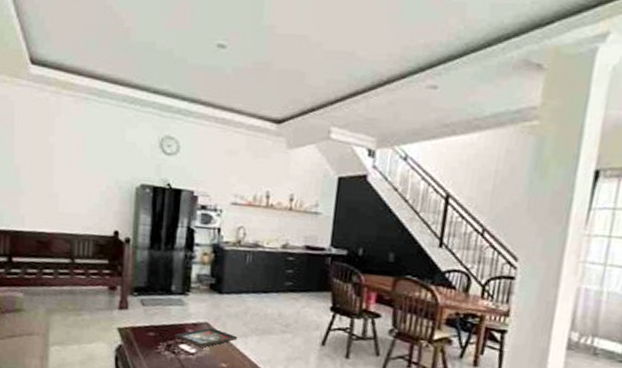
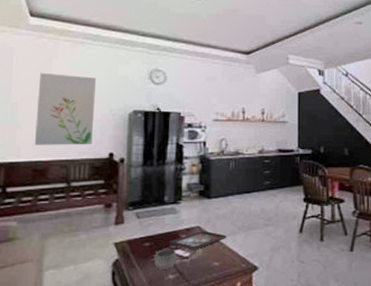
wall art: none [38,132,102,219] -> present [34,72,97,145]
bowl: none [158,341,182,364] -> present [154,249,177,270]

